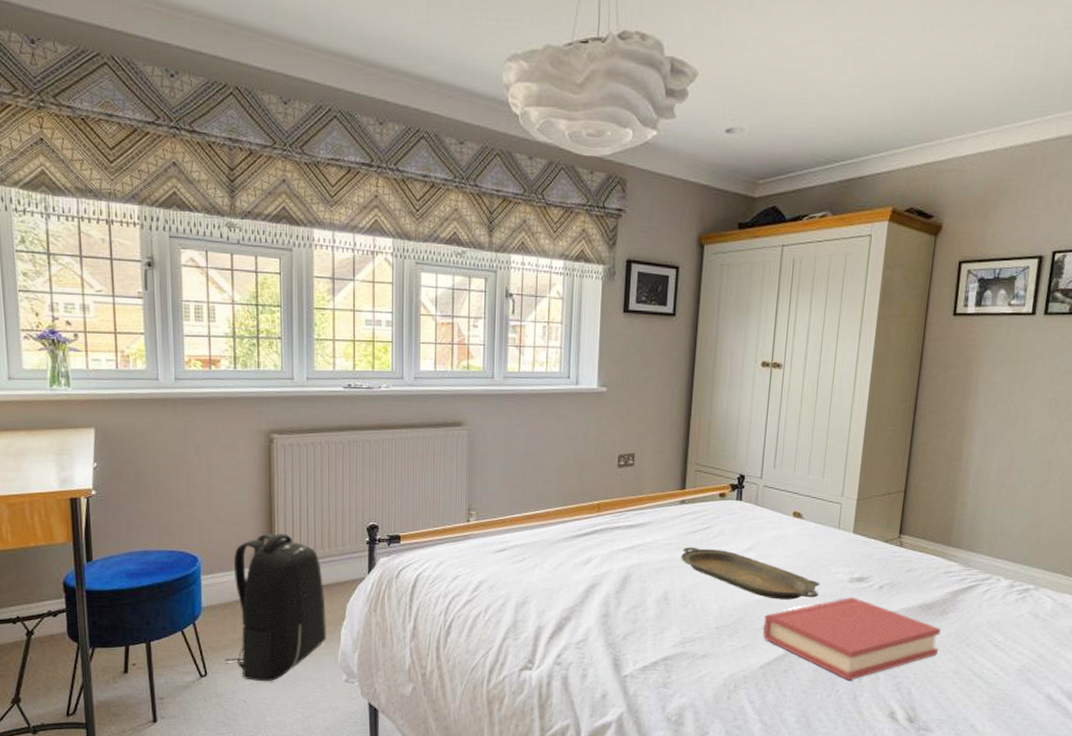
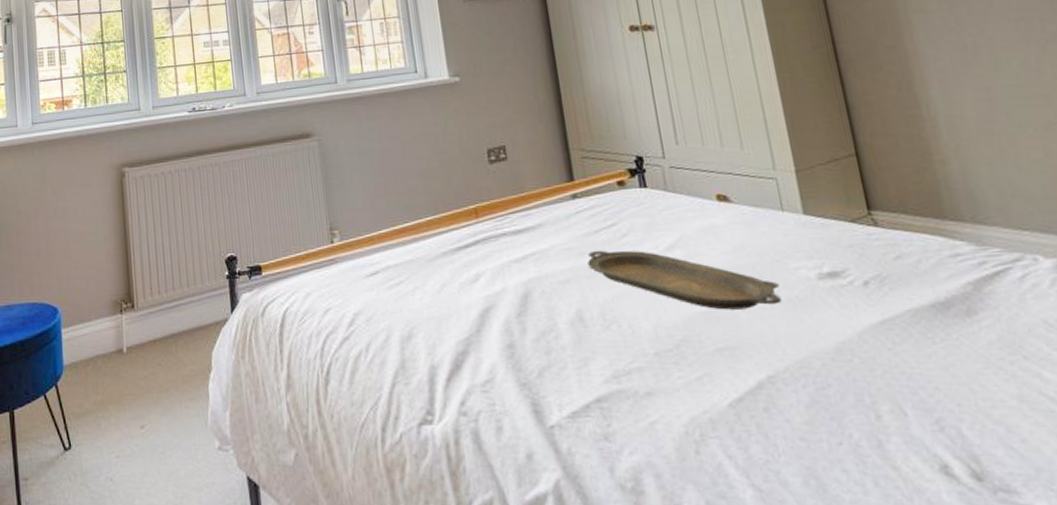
backpack: present [225,533,326,682] -> none [89,274,193,454]
hardback book: present [763,596,941,681] -> none [716,299,984,419]

